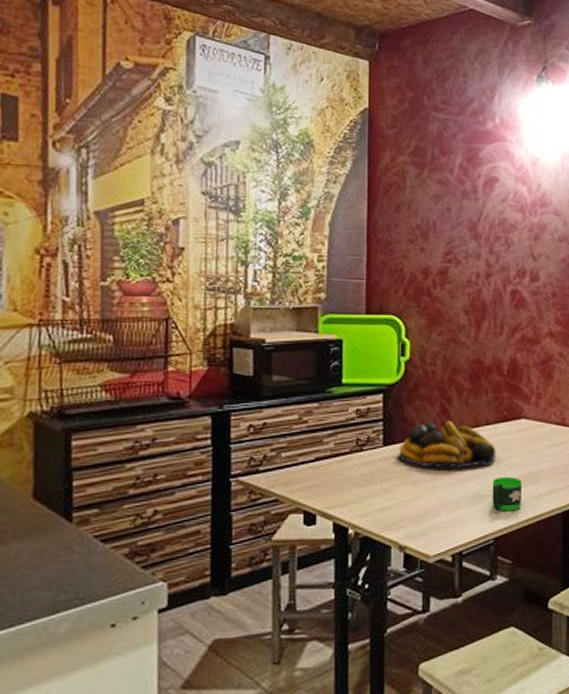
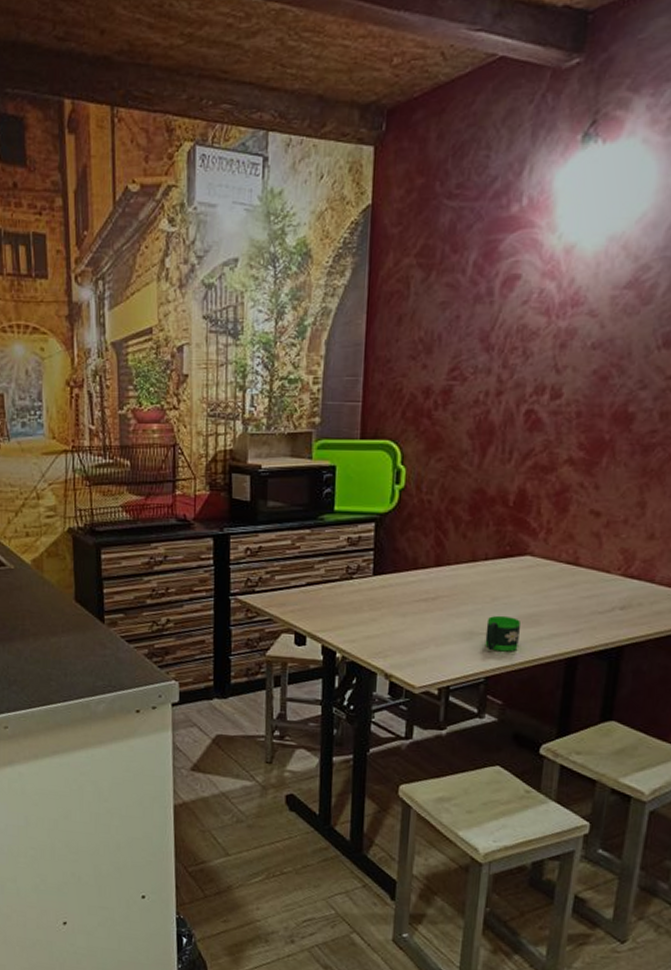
fruit bowl: present [398,420,496,469] -> none [387,553,494,604]

